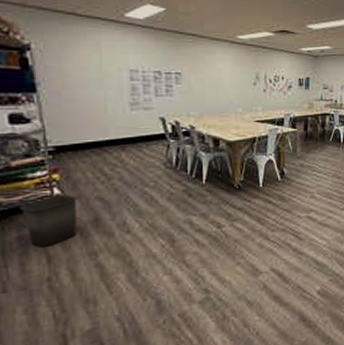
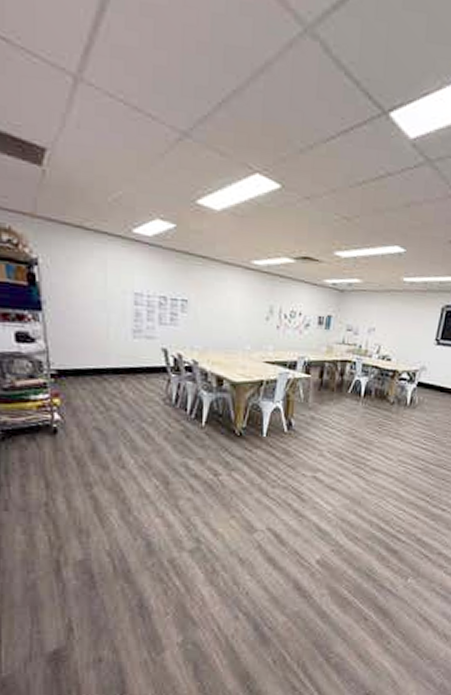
waste bin: present [19,194,79,247] -> none [22,420,77,472]

